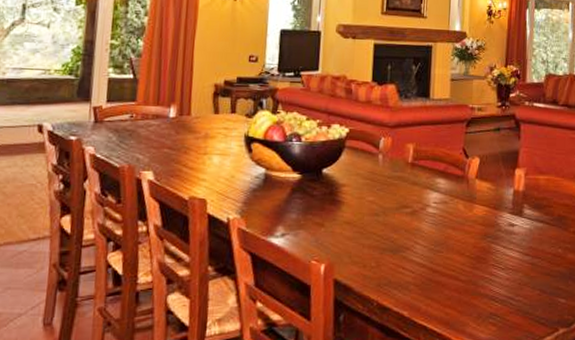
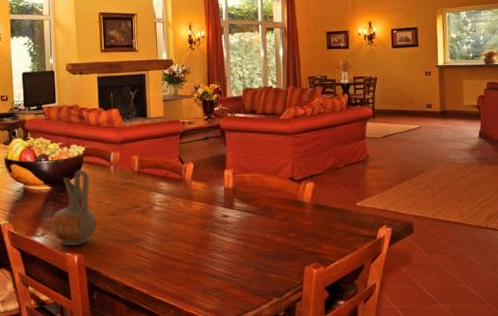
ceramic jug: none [295,155,355,252] -> present [51,169,97,246]

